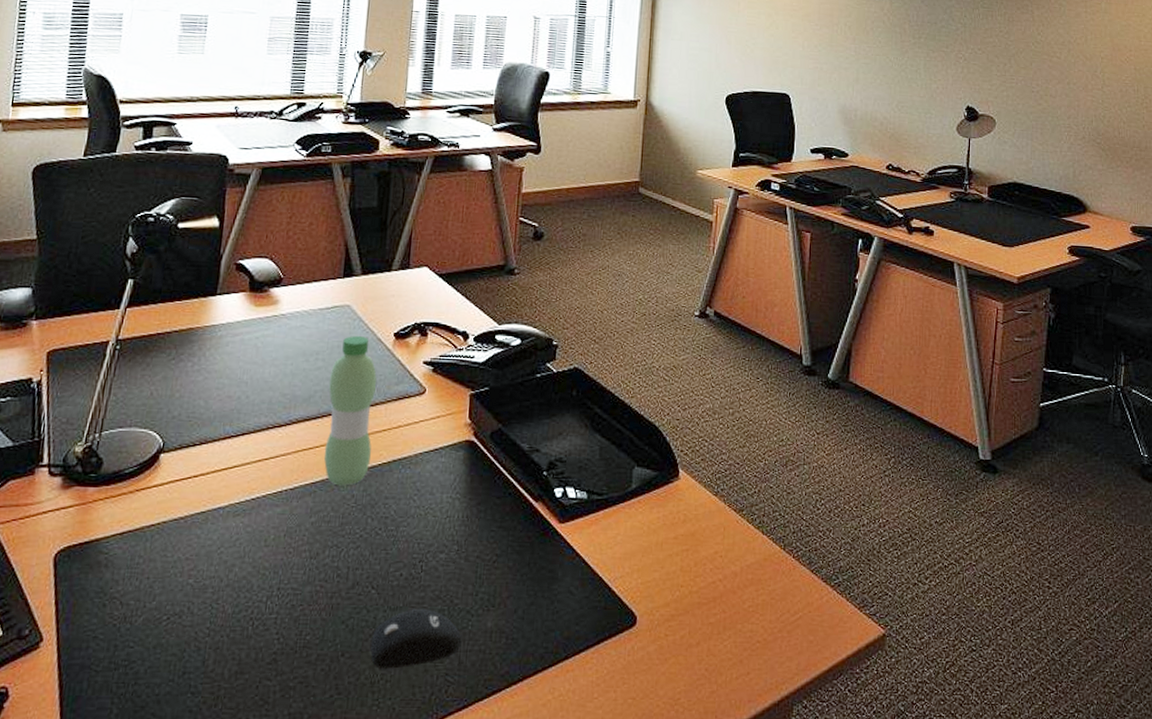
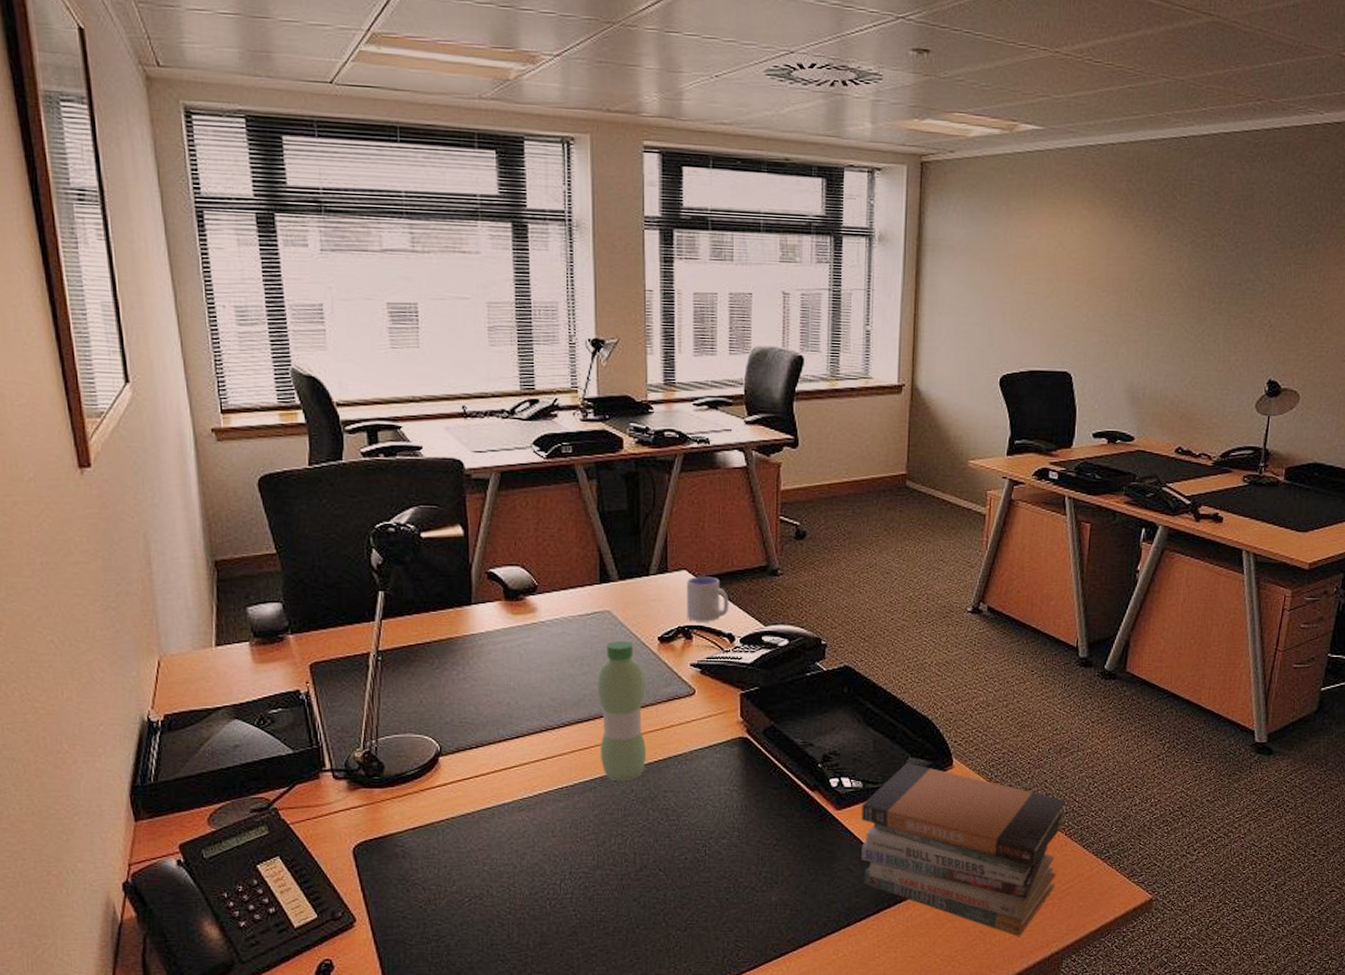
computer mouse: present [370,609,462,669] -> none [662,887,749,938]
cup: none [424,273,466,319] -> present [686,576,730,622]
book stack: none [583,473,793,677] -> present [861,763,1066,937]

